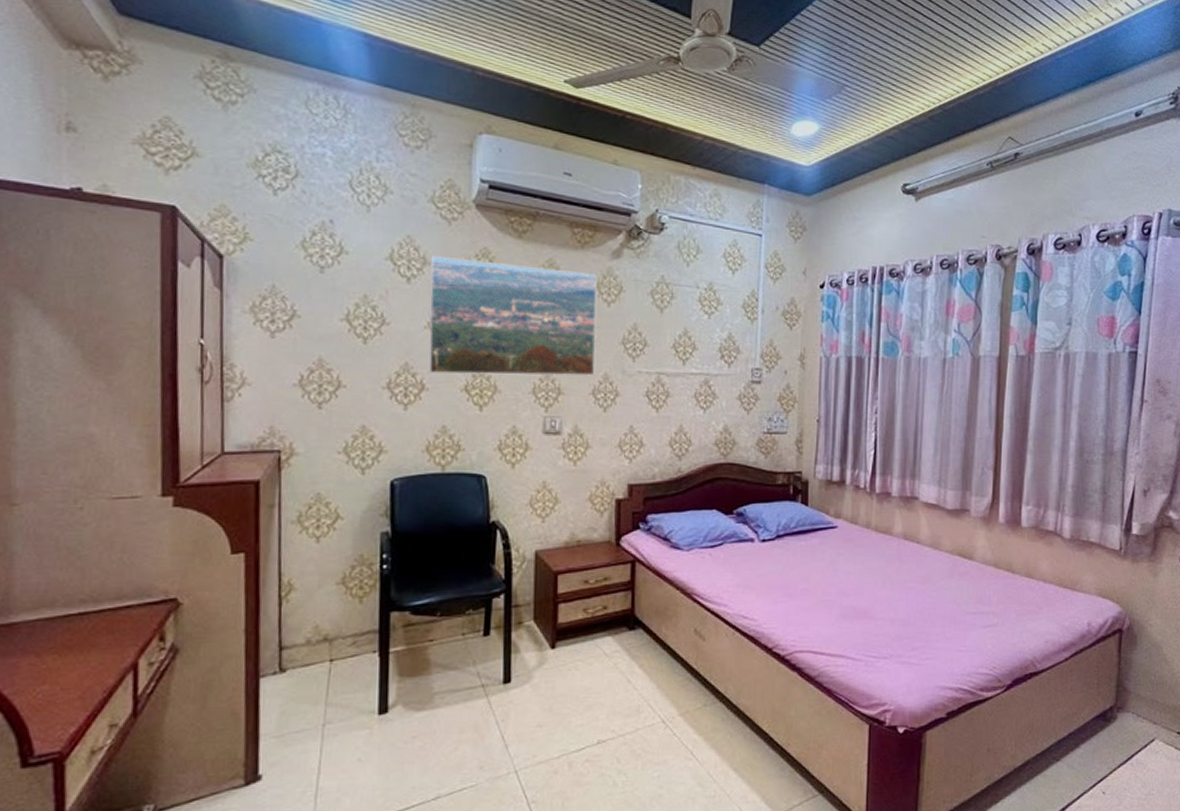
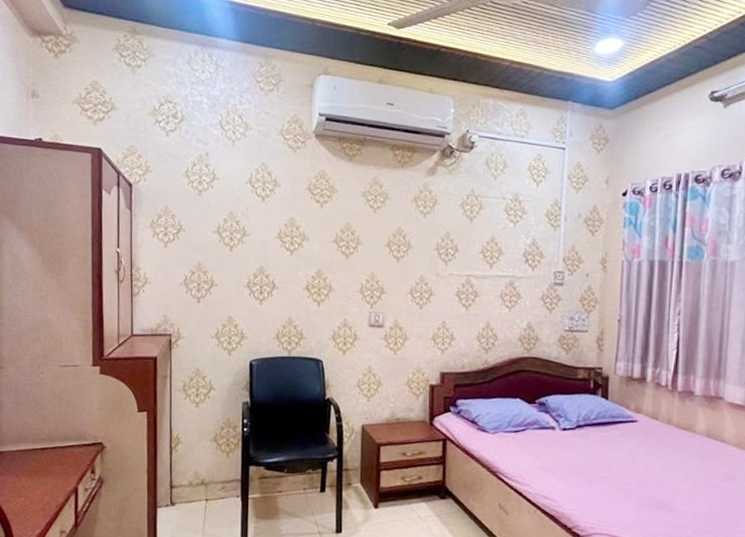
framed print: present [428,255,598,376] -> none [278,178,415,277]

